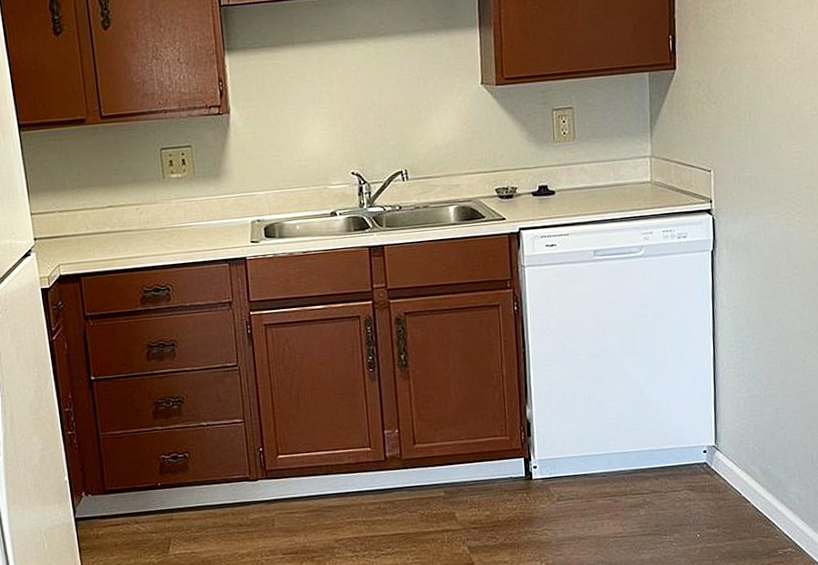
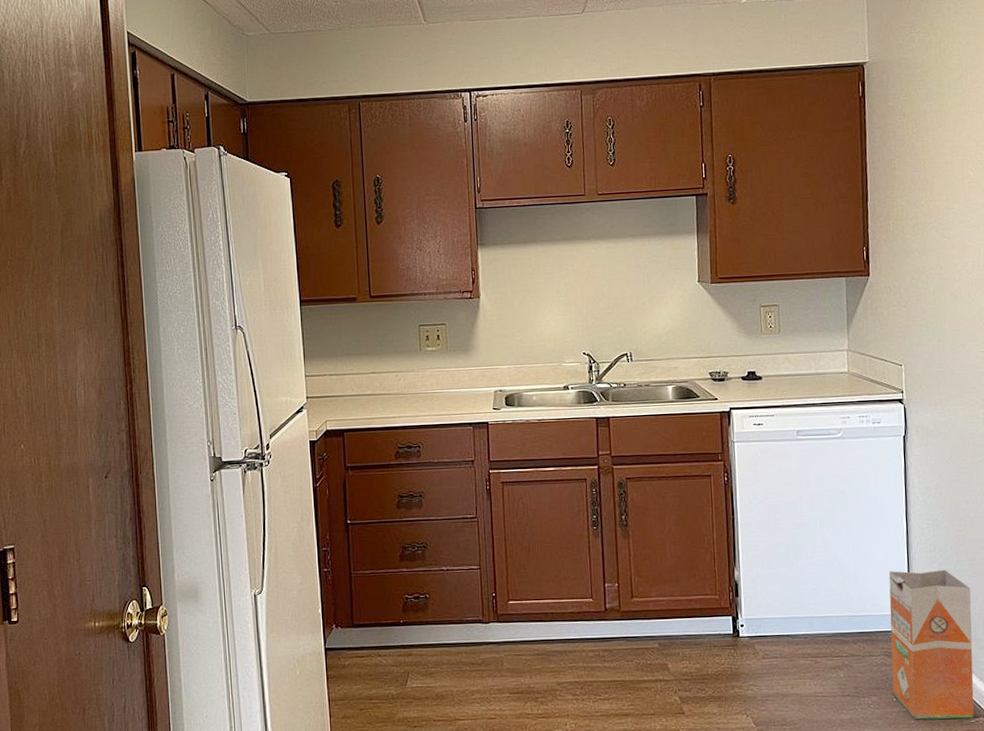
waste bin: none [693,395,782,555] -> present [888,569,974,720]

